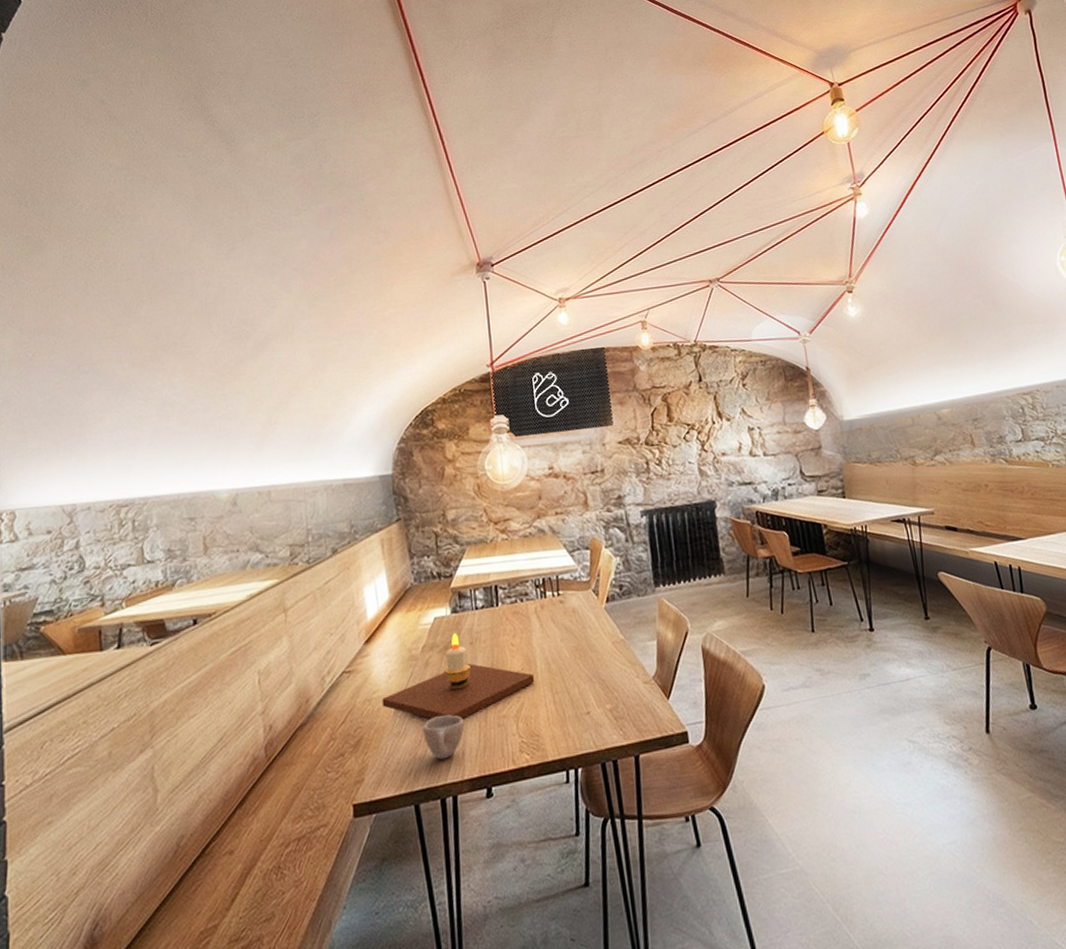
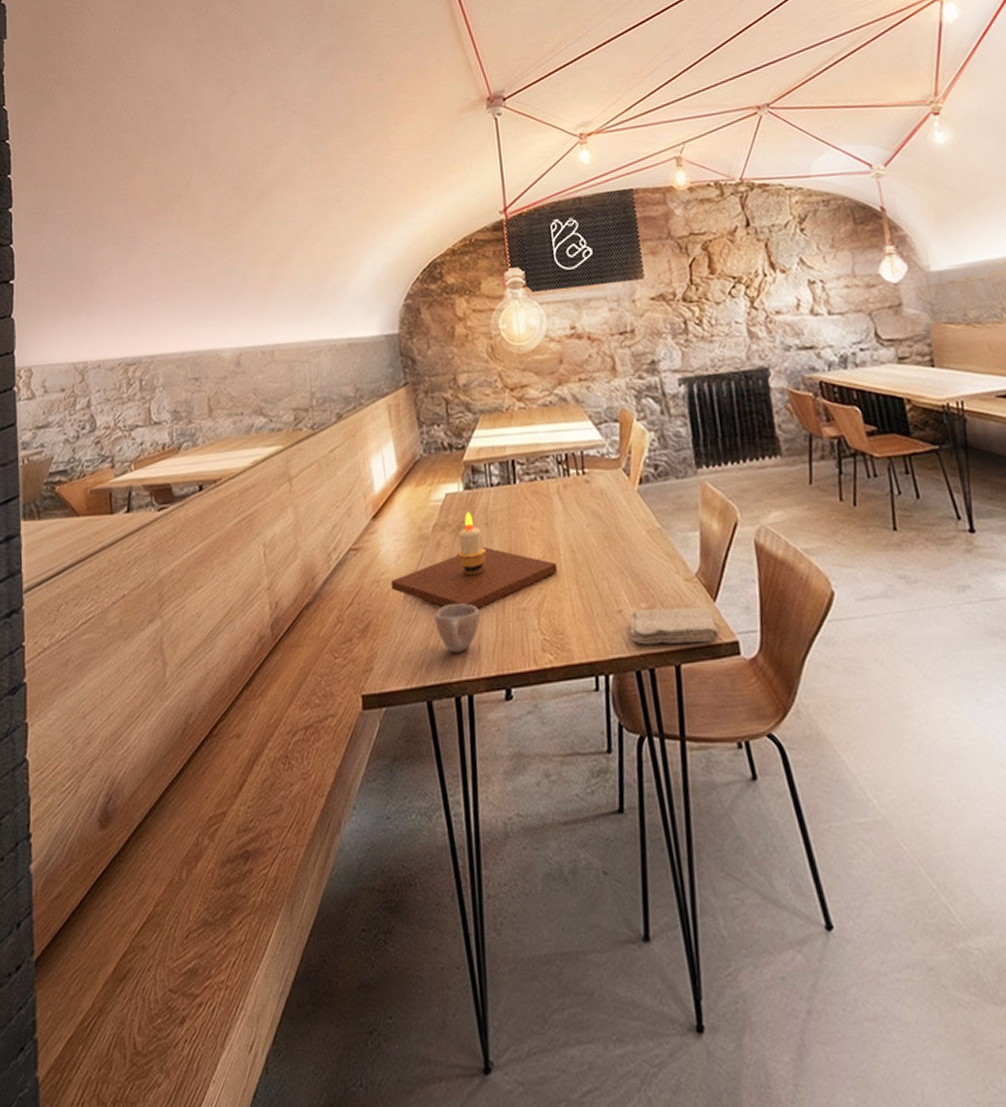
washcloth: none [596,704,672,740] -> present [630,607,720,645]

